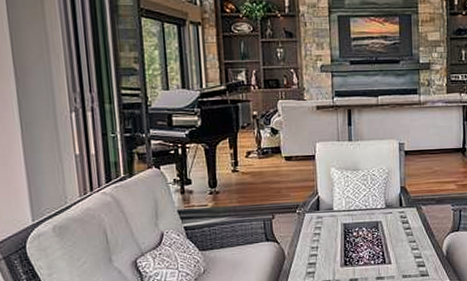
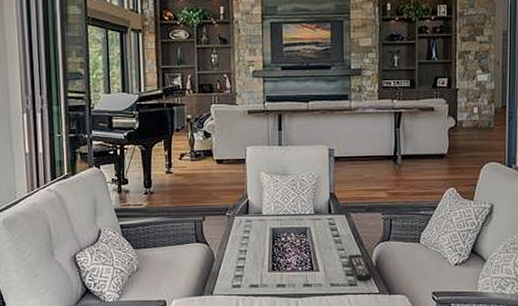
remote control: none [419,245,443,272] -> present [347,254,372,281]

